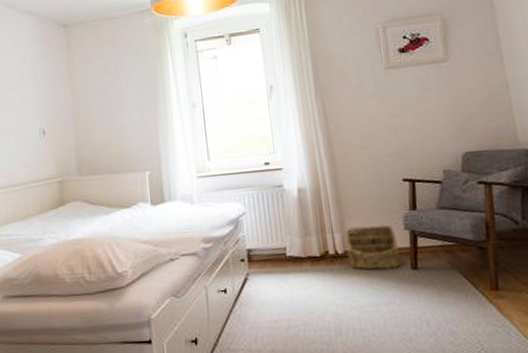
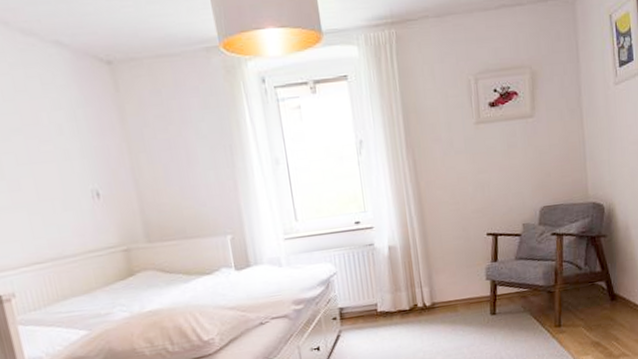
basket: present [345,225,401,270] -> none [432,276,481,319]

